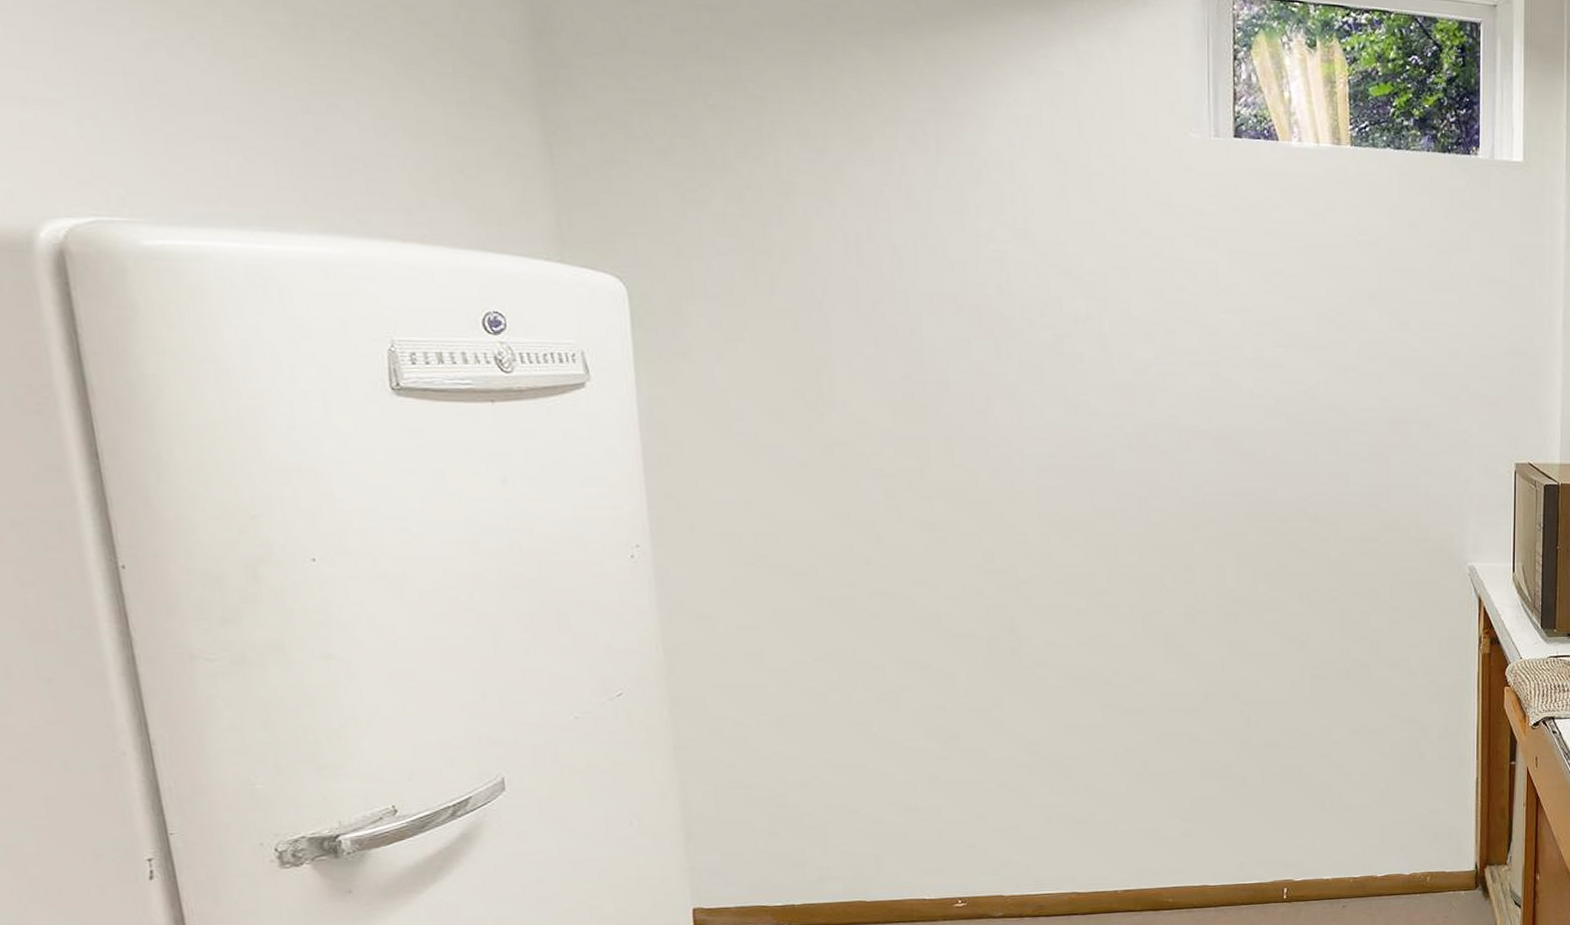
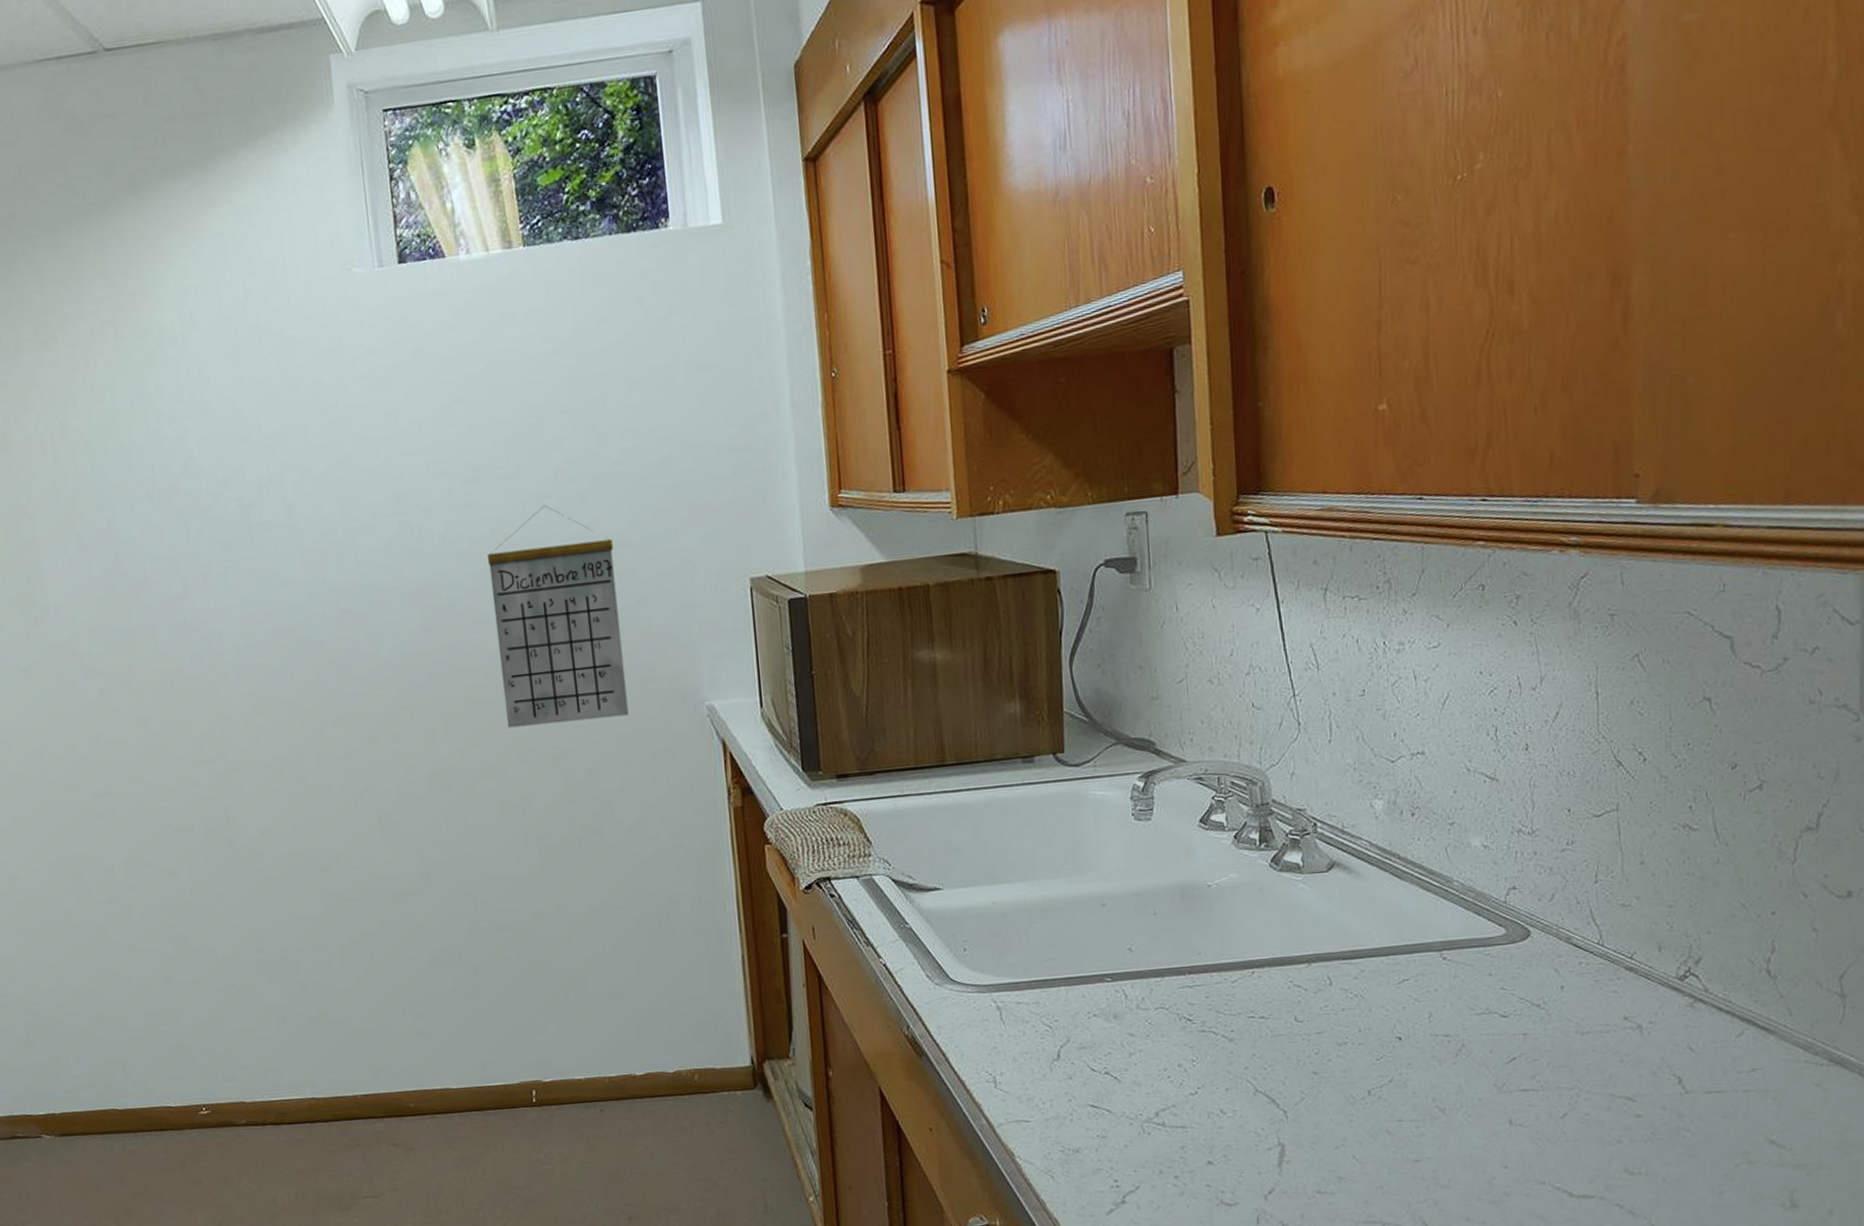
calendar: none [1291,376,1403,569] -> present [488,505,629,728]

